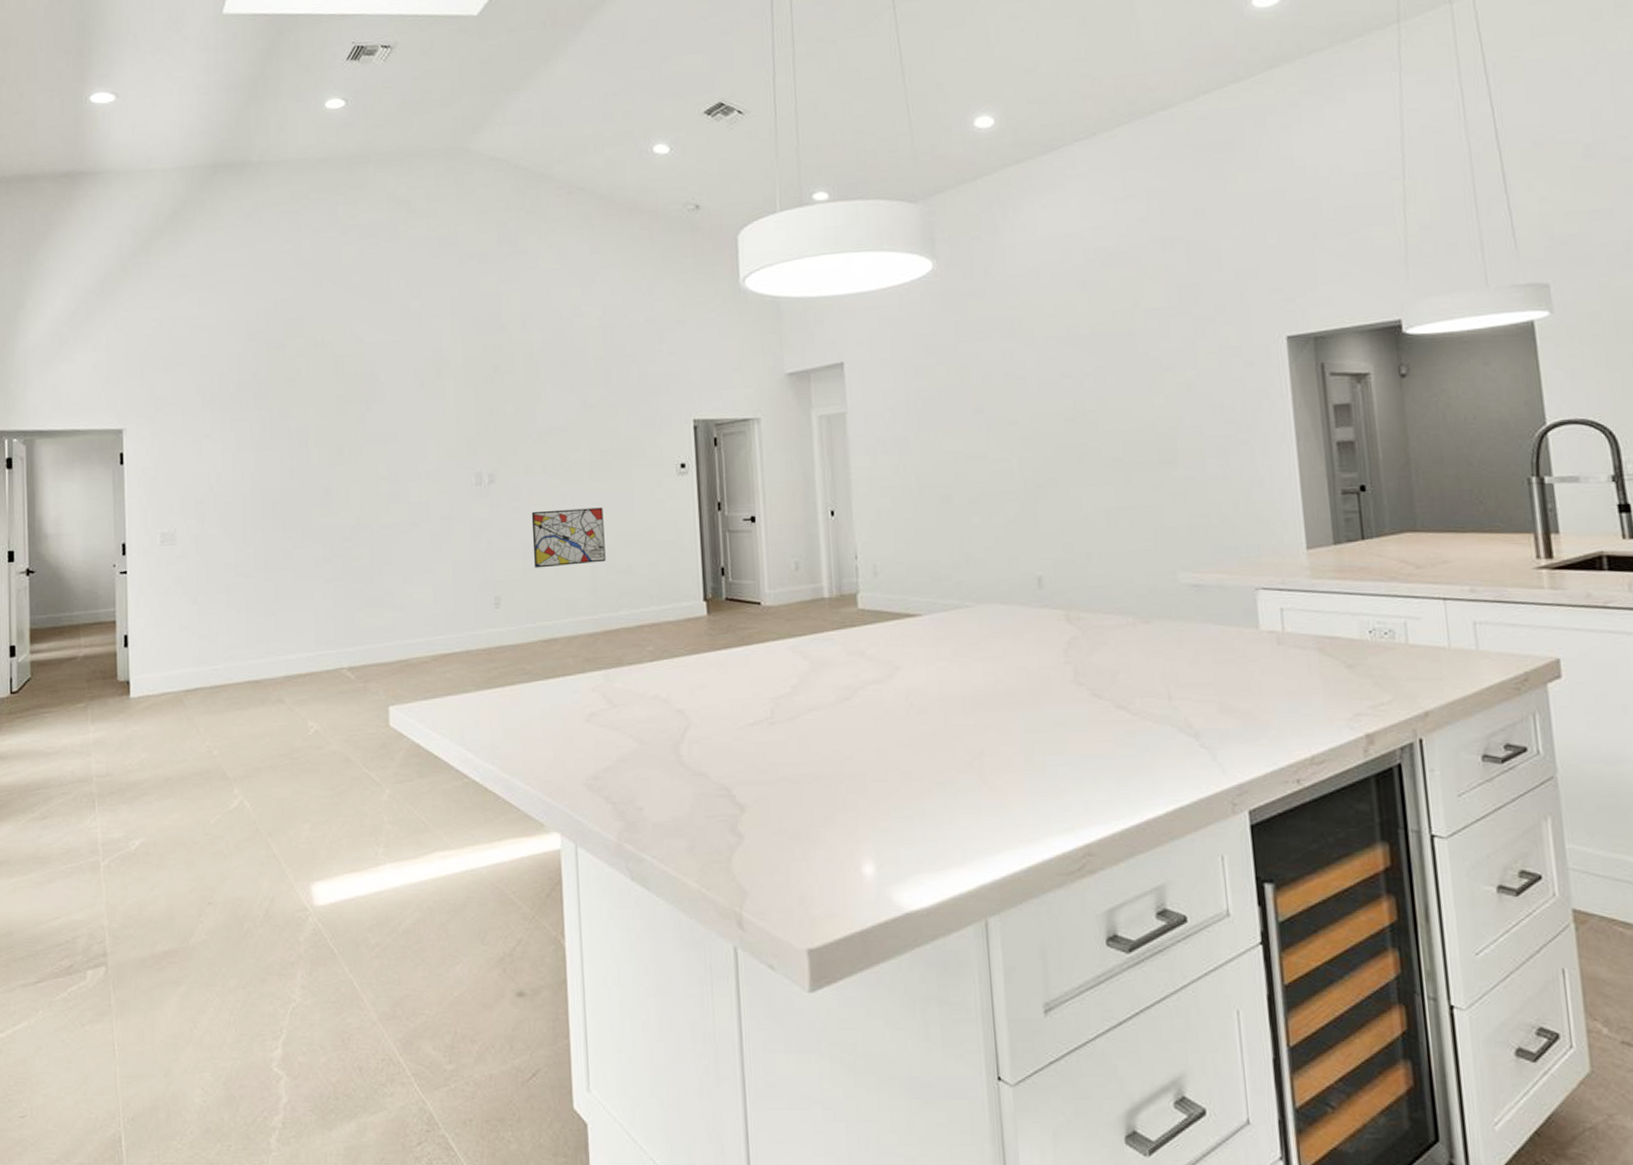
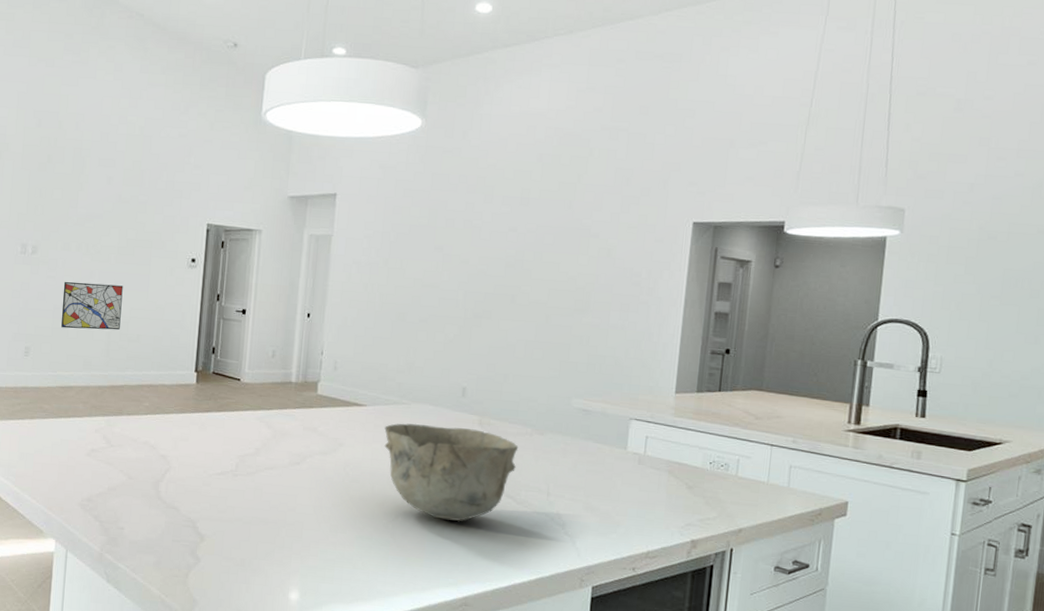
bowl: none [948,627,1123,748] -> present [384,423,519,522]

